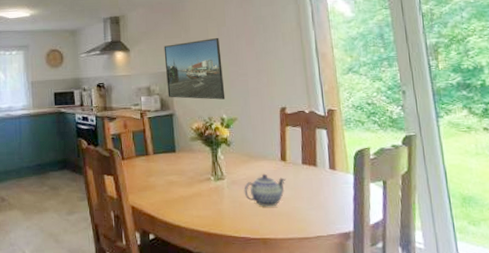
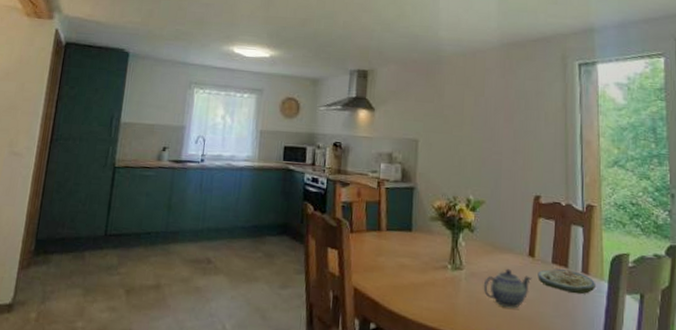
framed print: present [164,37,226,100] -> none [411,107,476,178]
soup: none [290,168,344,188] -> present [538,269,596,295]

